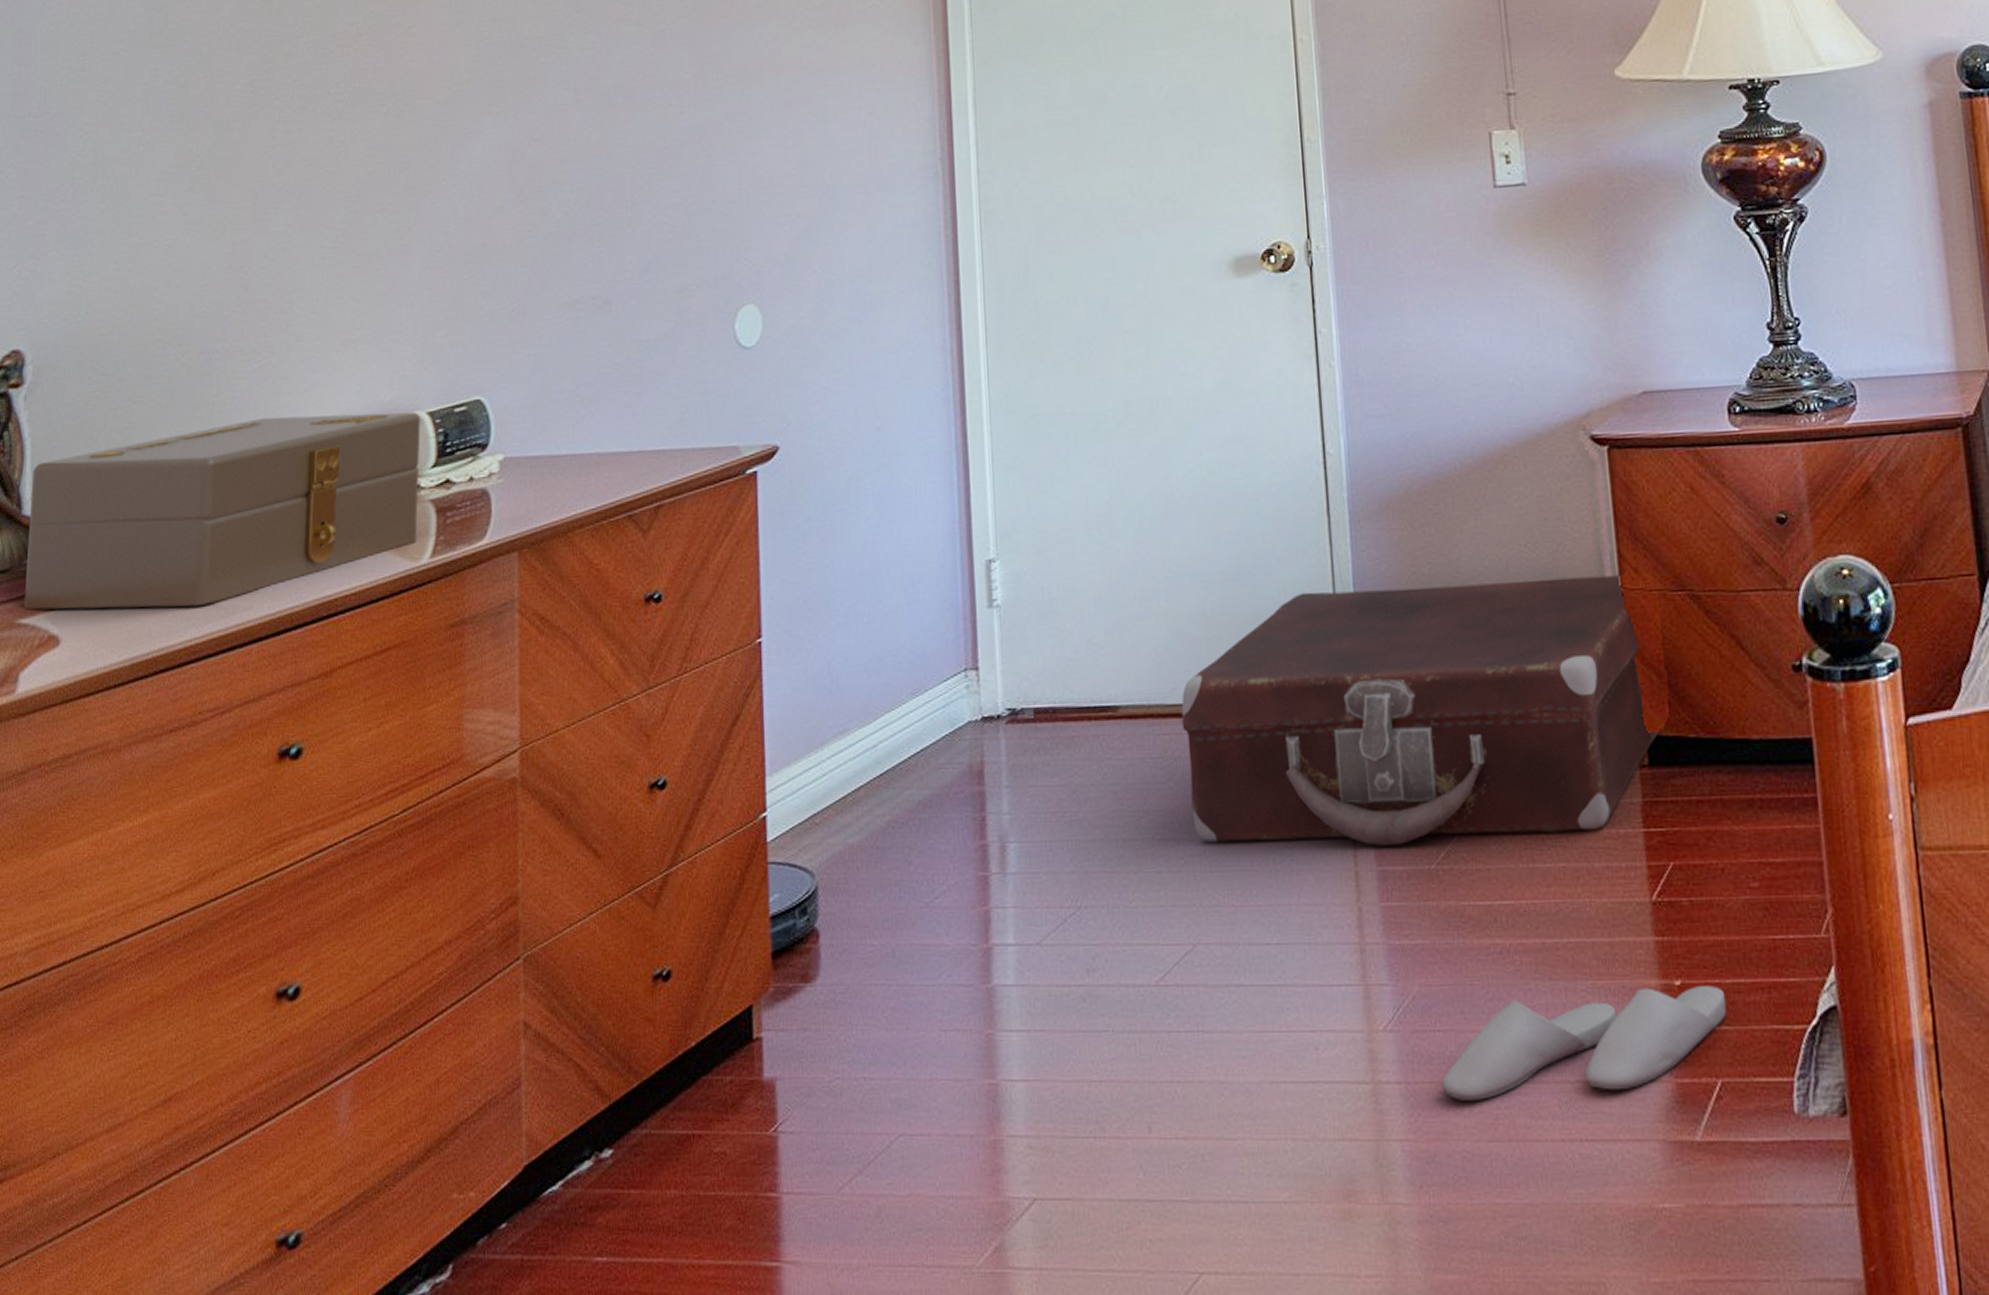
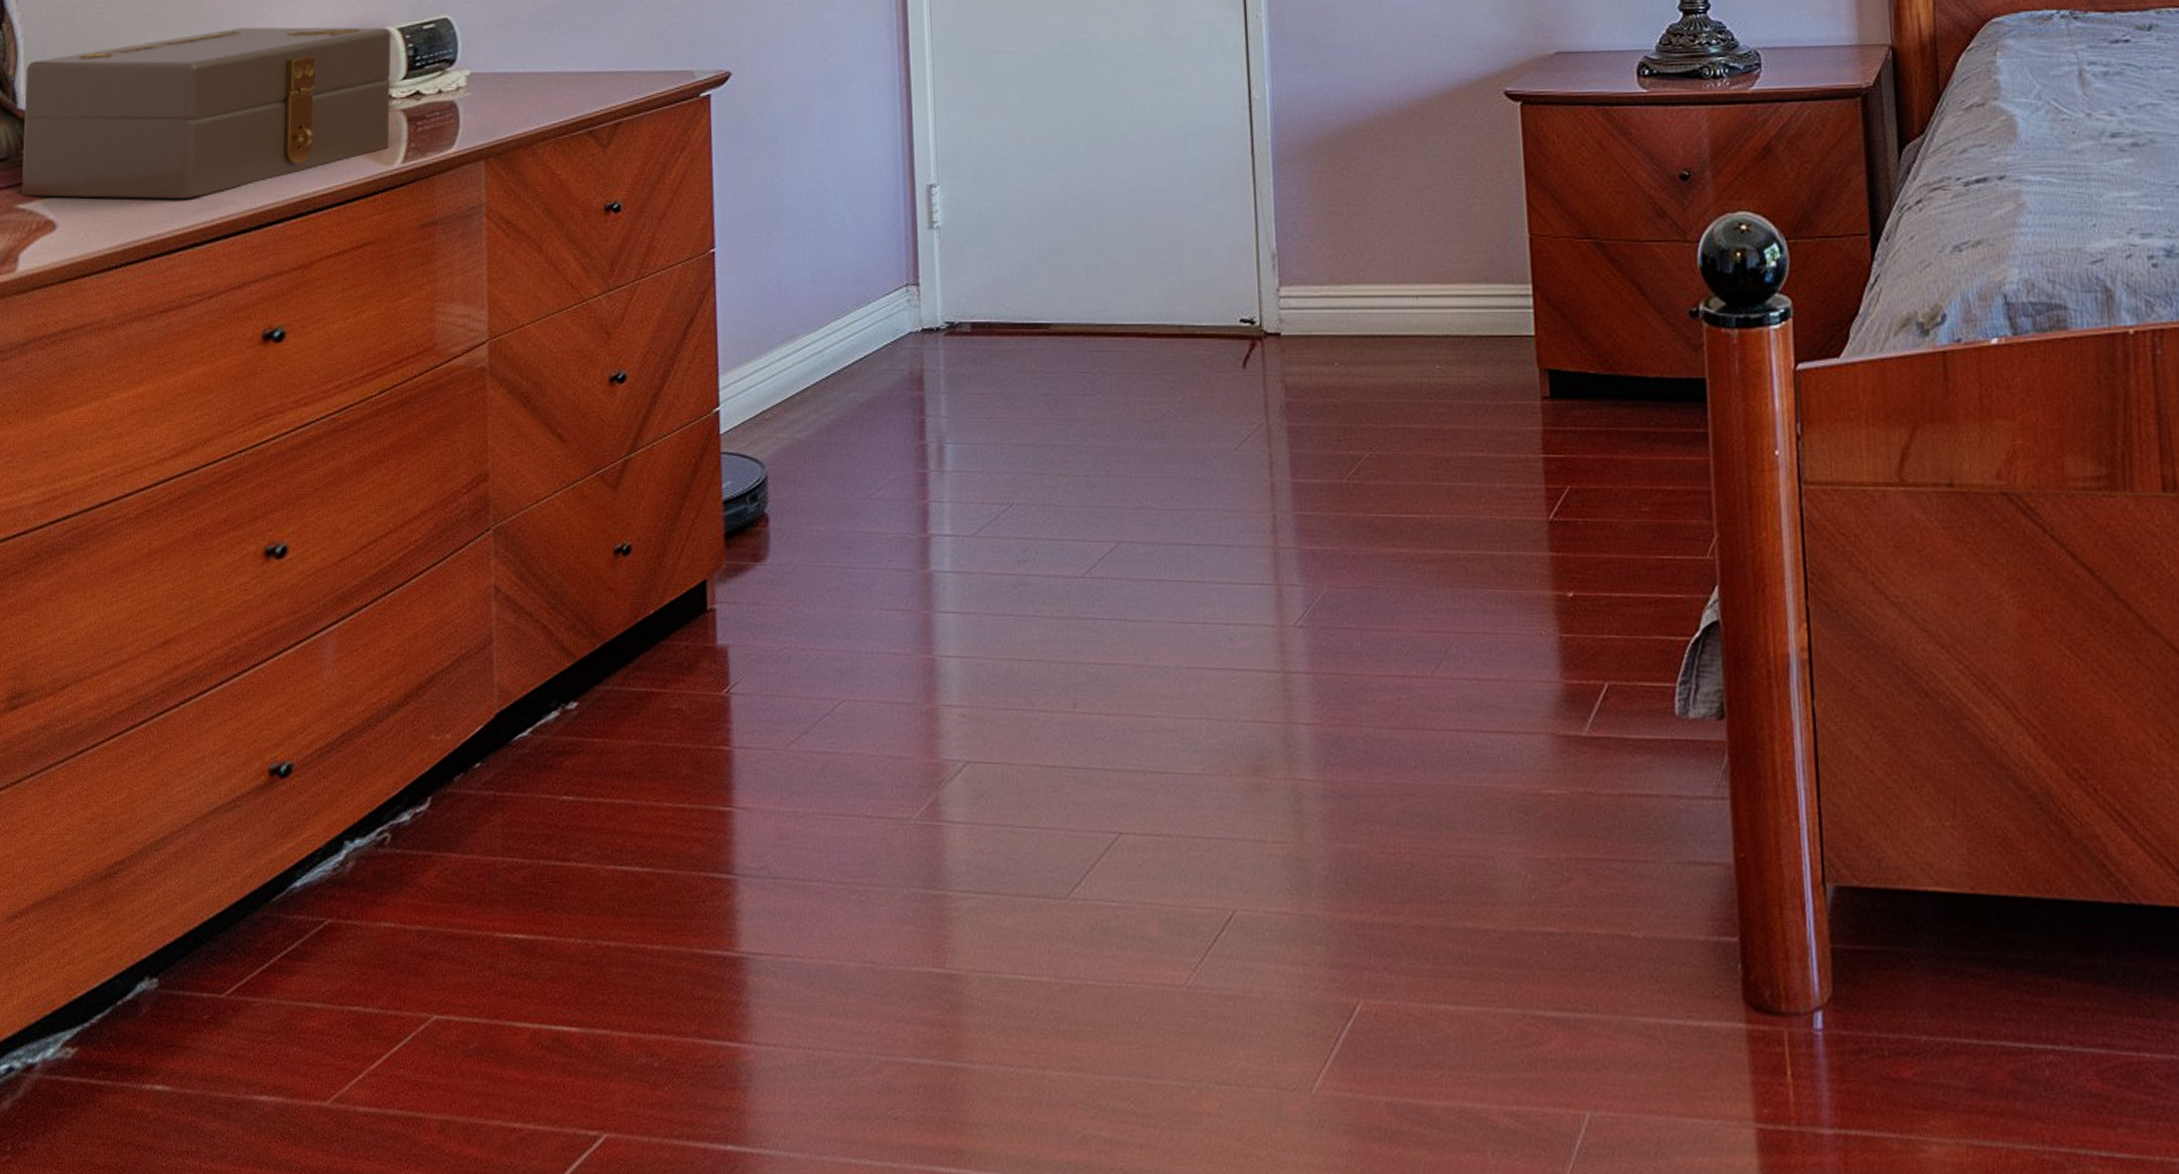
suitcase: present [1181,575,1662,846] -> none [1110,222,1564,460]
slippers: present [1442,984,1727,1100] -> none [1347,597,1616,692]

